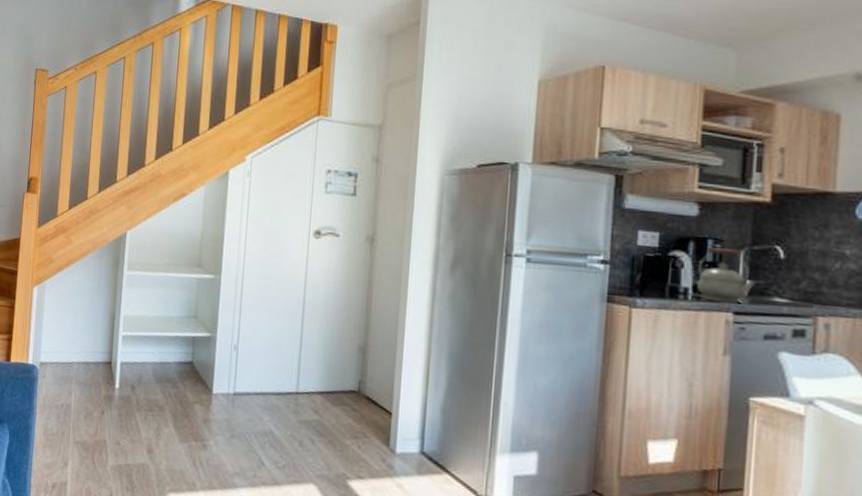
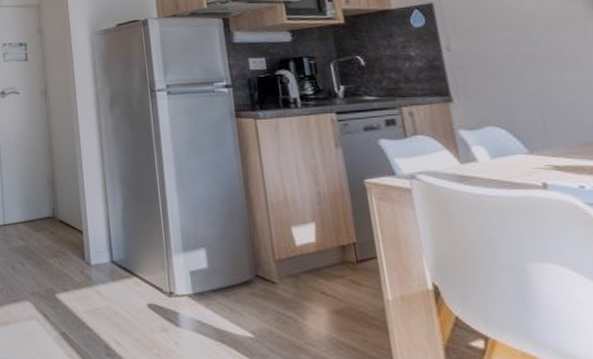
kettle: present [697,246,756,304] -> none [300,63,348,106]

